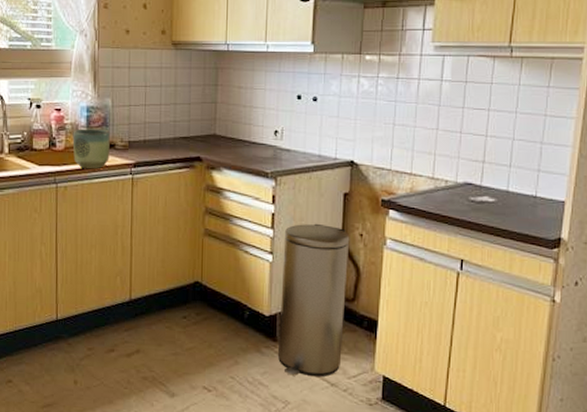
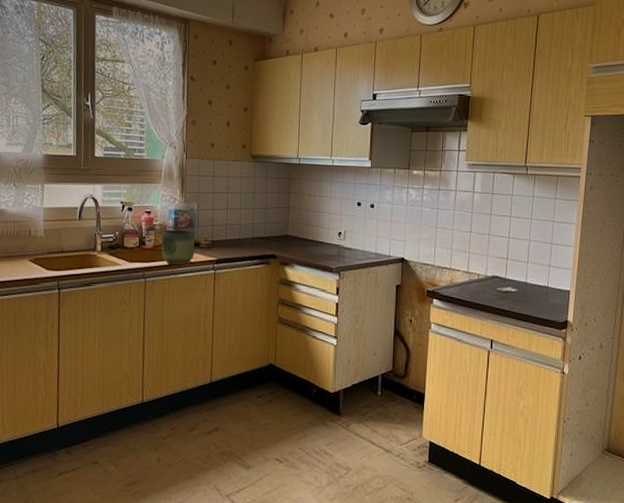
pedal bin: present [278,223,350,377] -> none [341,311,401,445]

